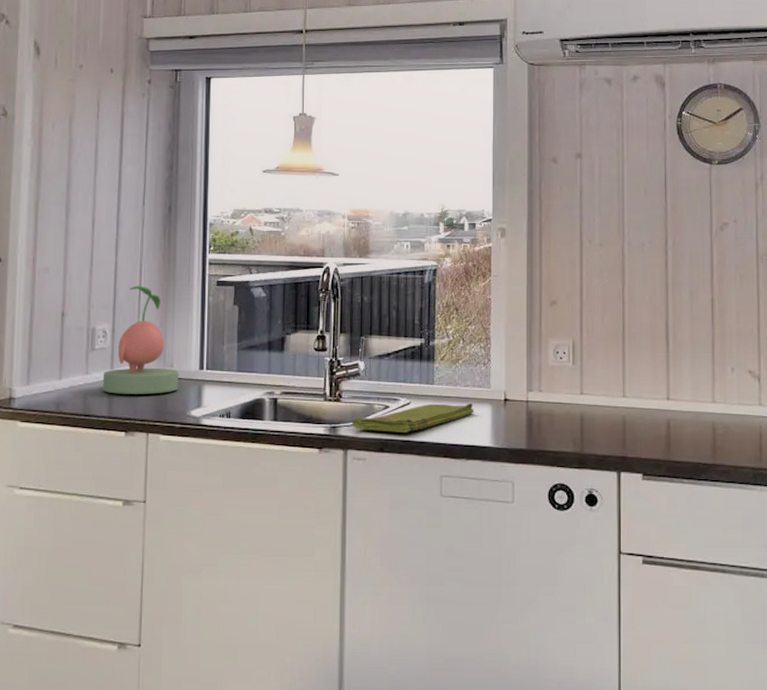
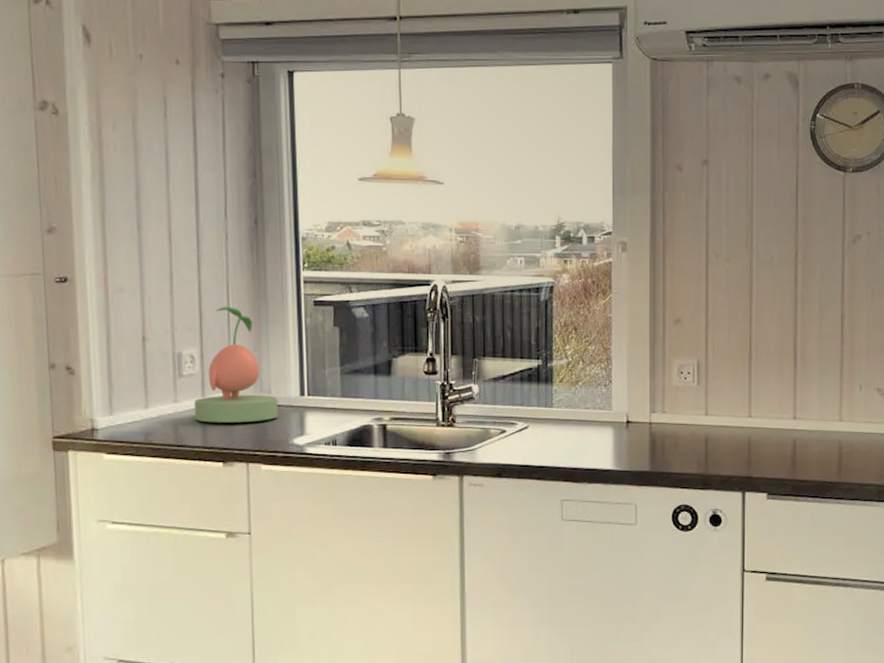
dish towel: present [352,402,474,433] -> none [467,425,595,457]

